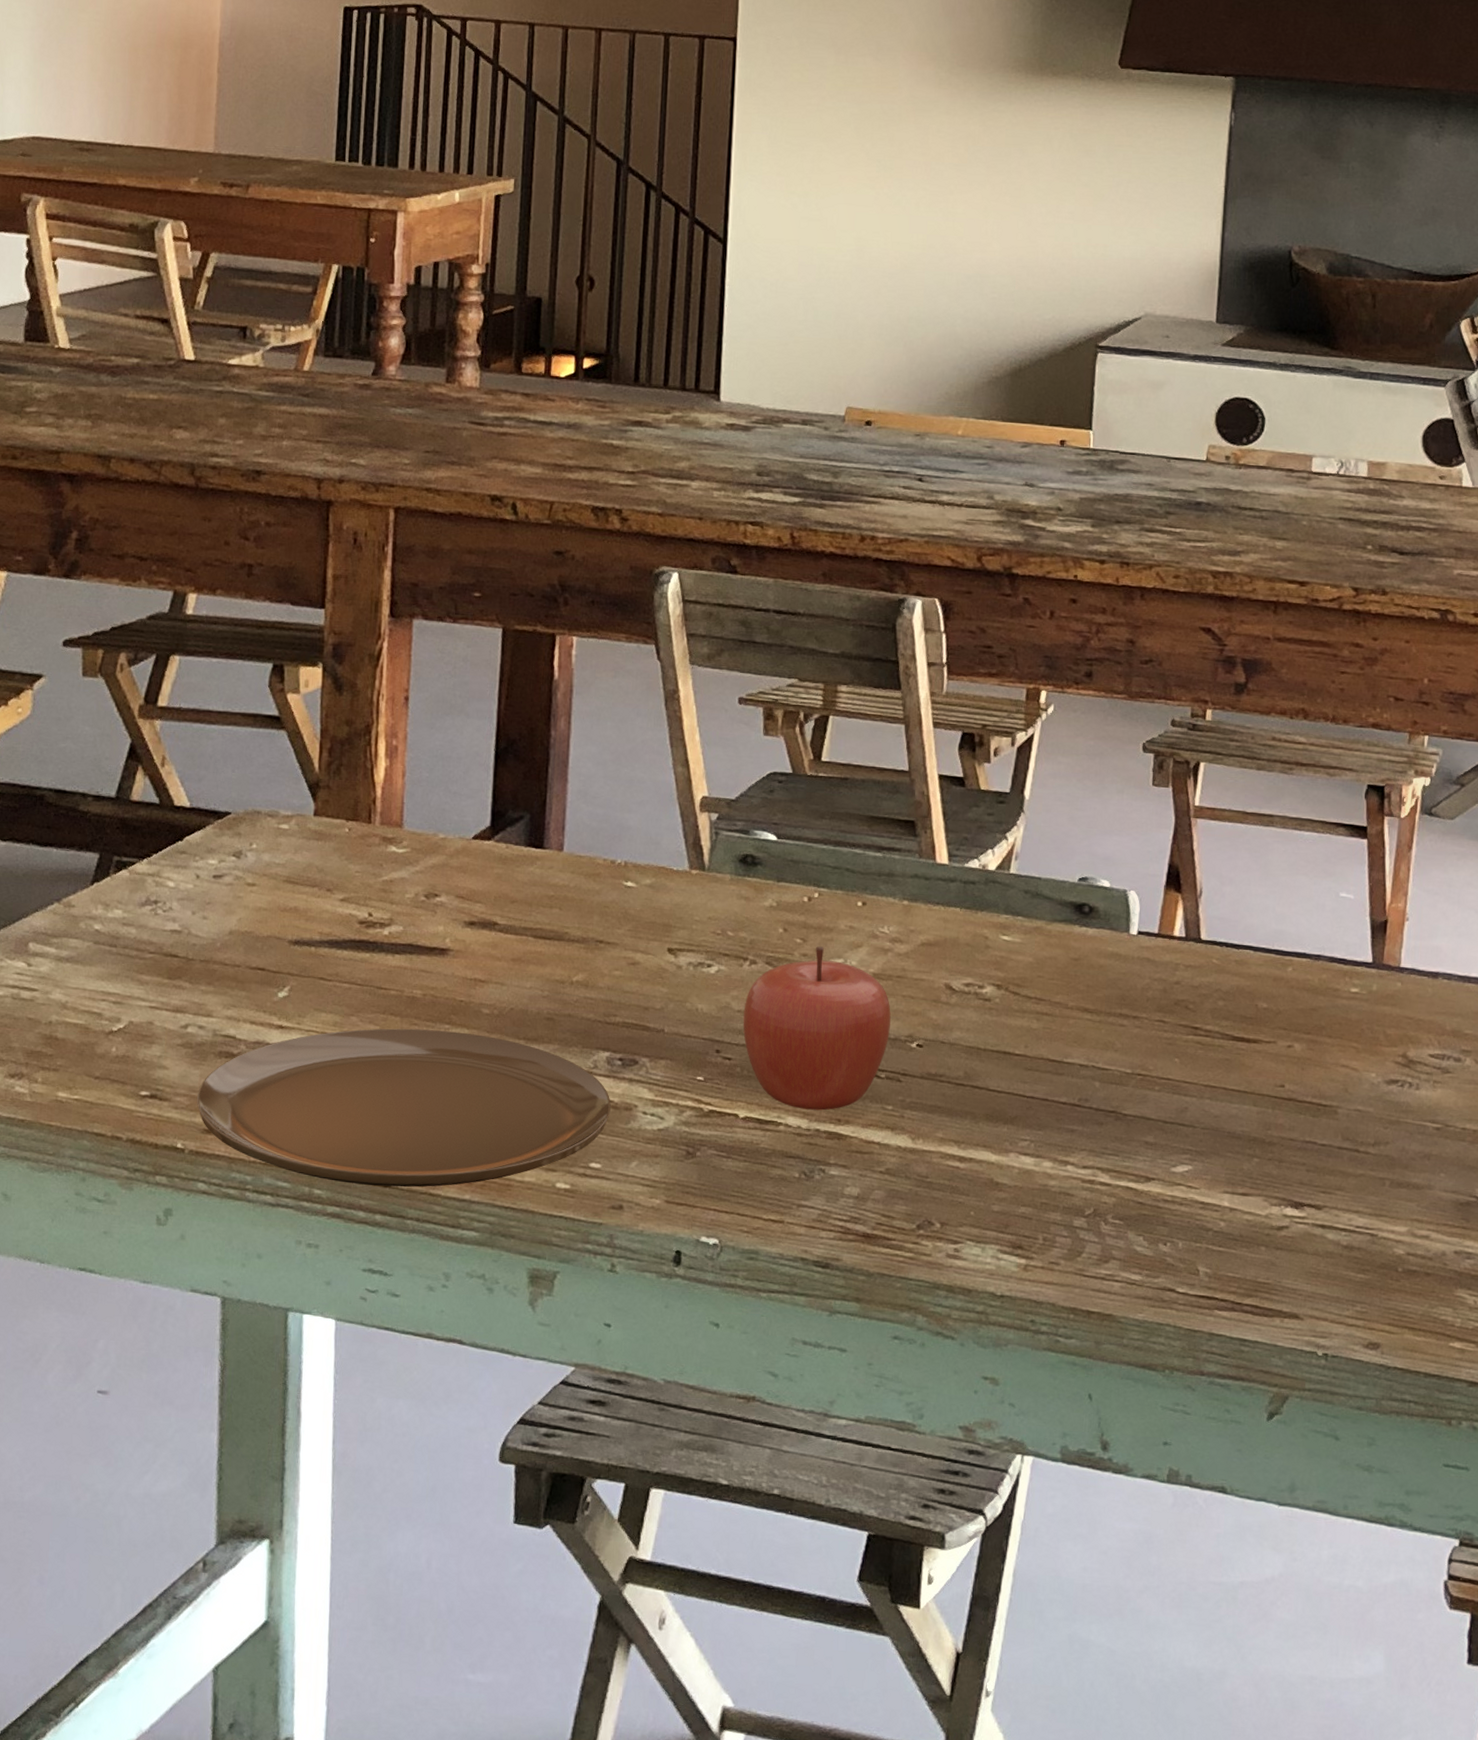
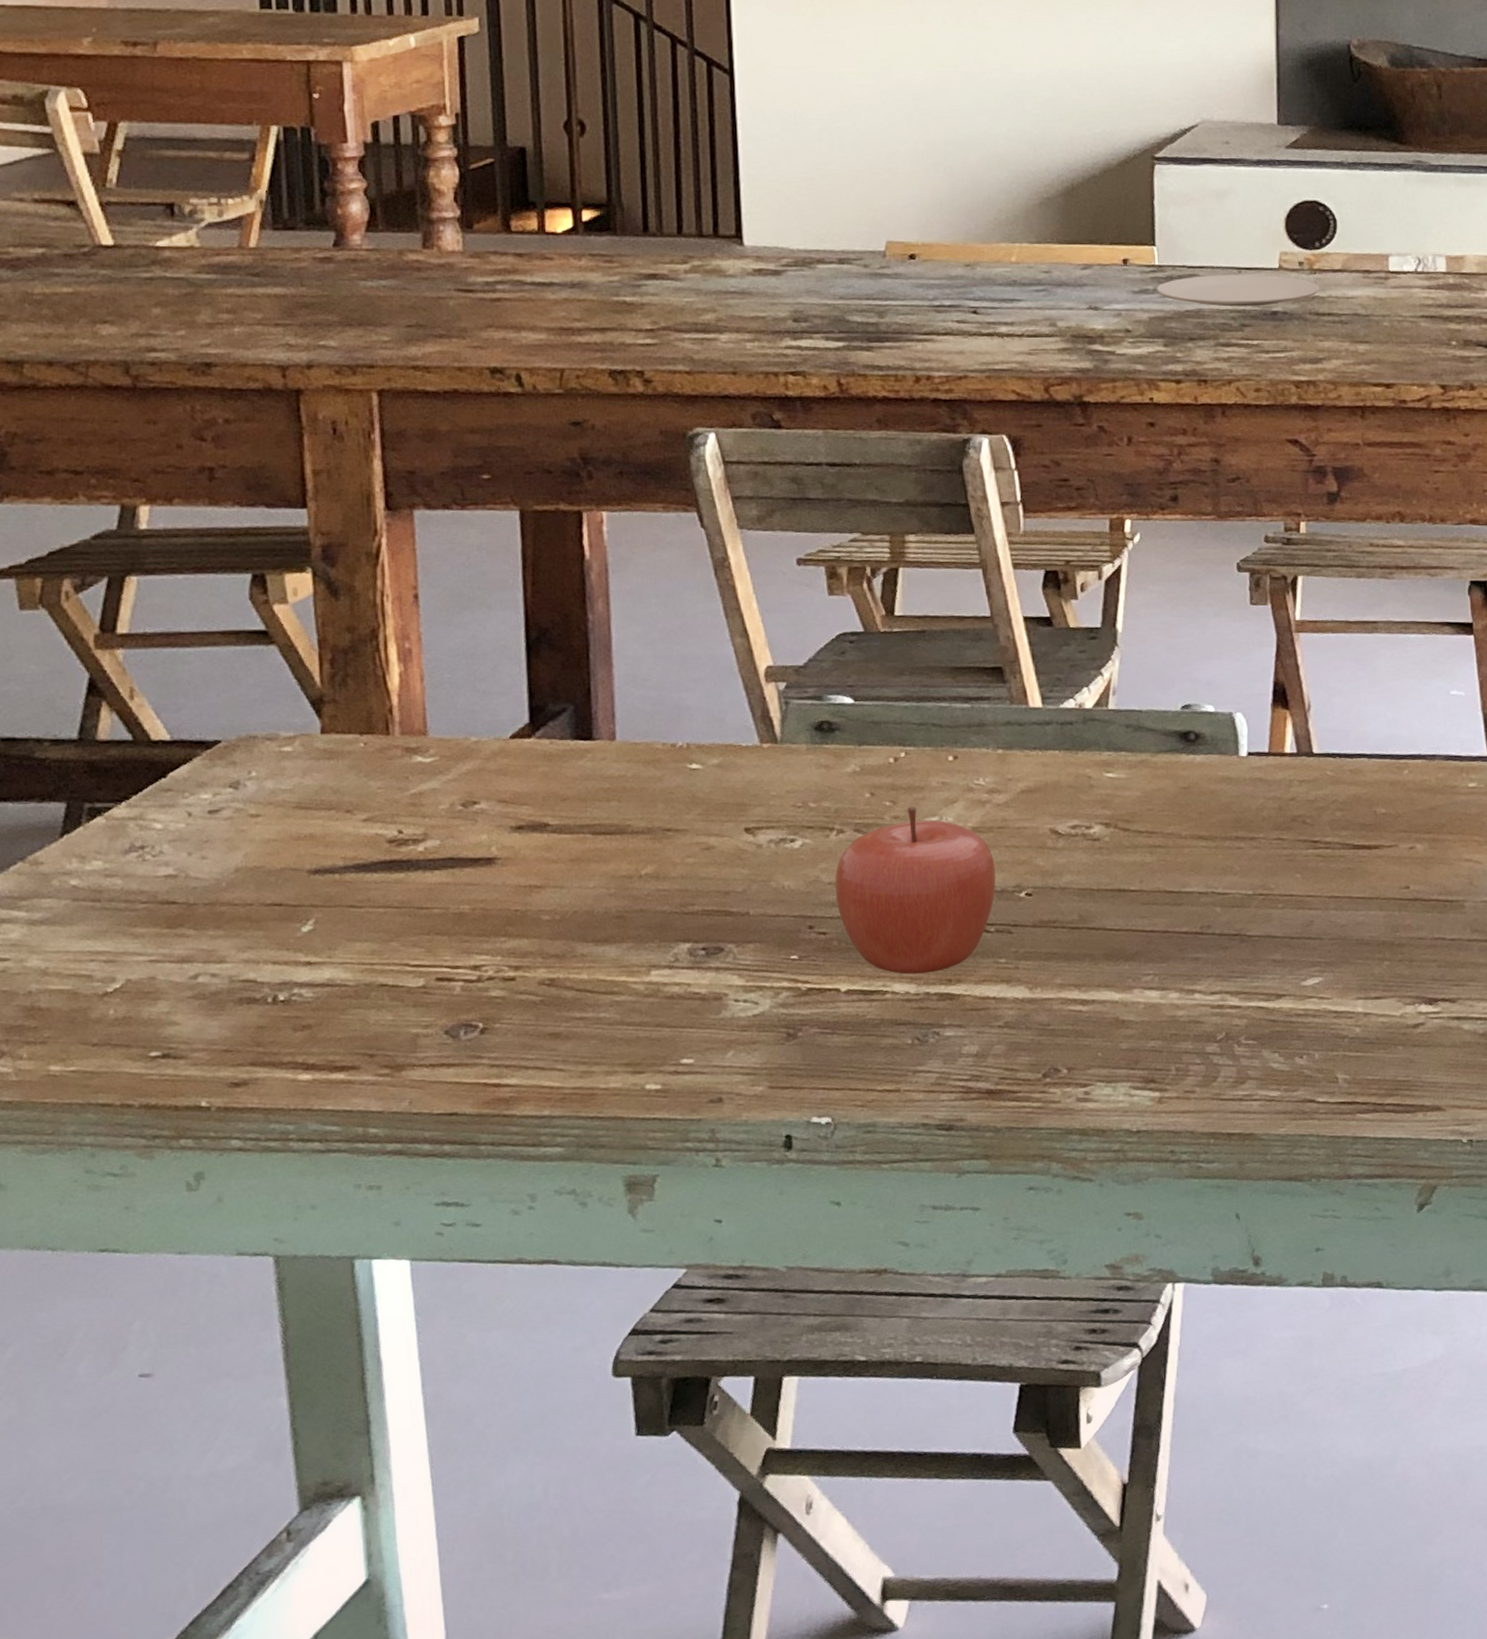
plate: present [197,1028,611,1187] -> none [218,943,698,1117]
plate: none [1089,462,1243,496] -> present [1156,274,1319,307]

